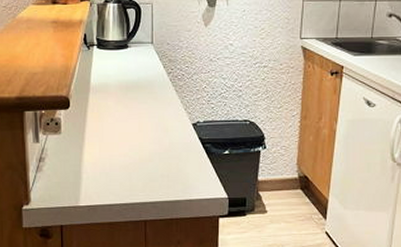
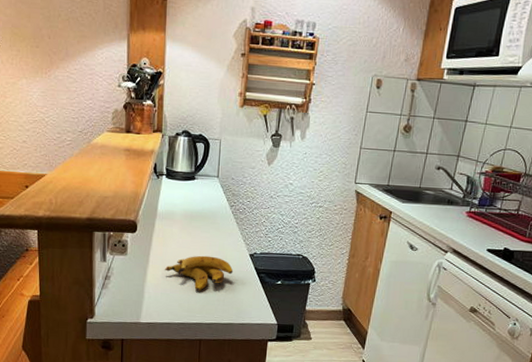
banana: none [101,128,176,167] -> present [164,255,234,291]

